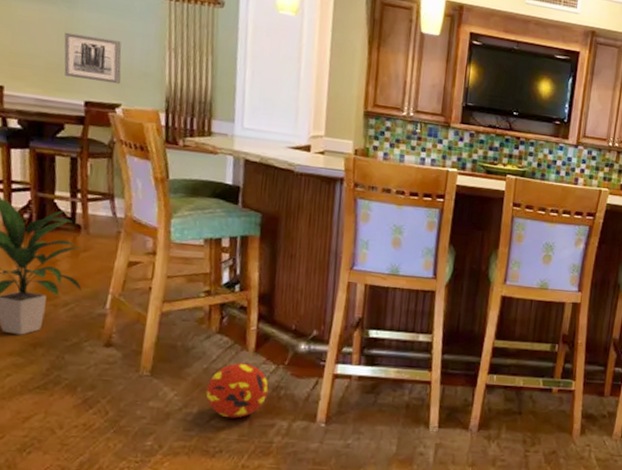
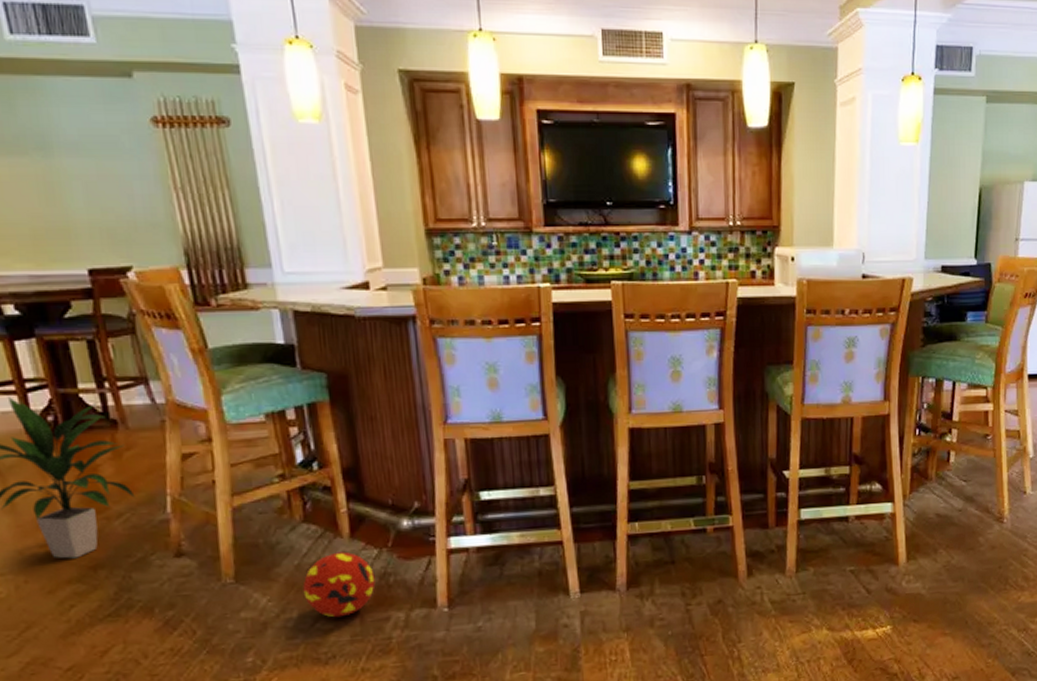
wall art: present [64,32,122,85] -> none [45,187,127,243]

